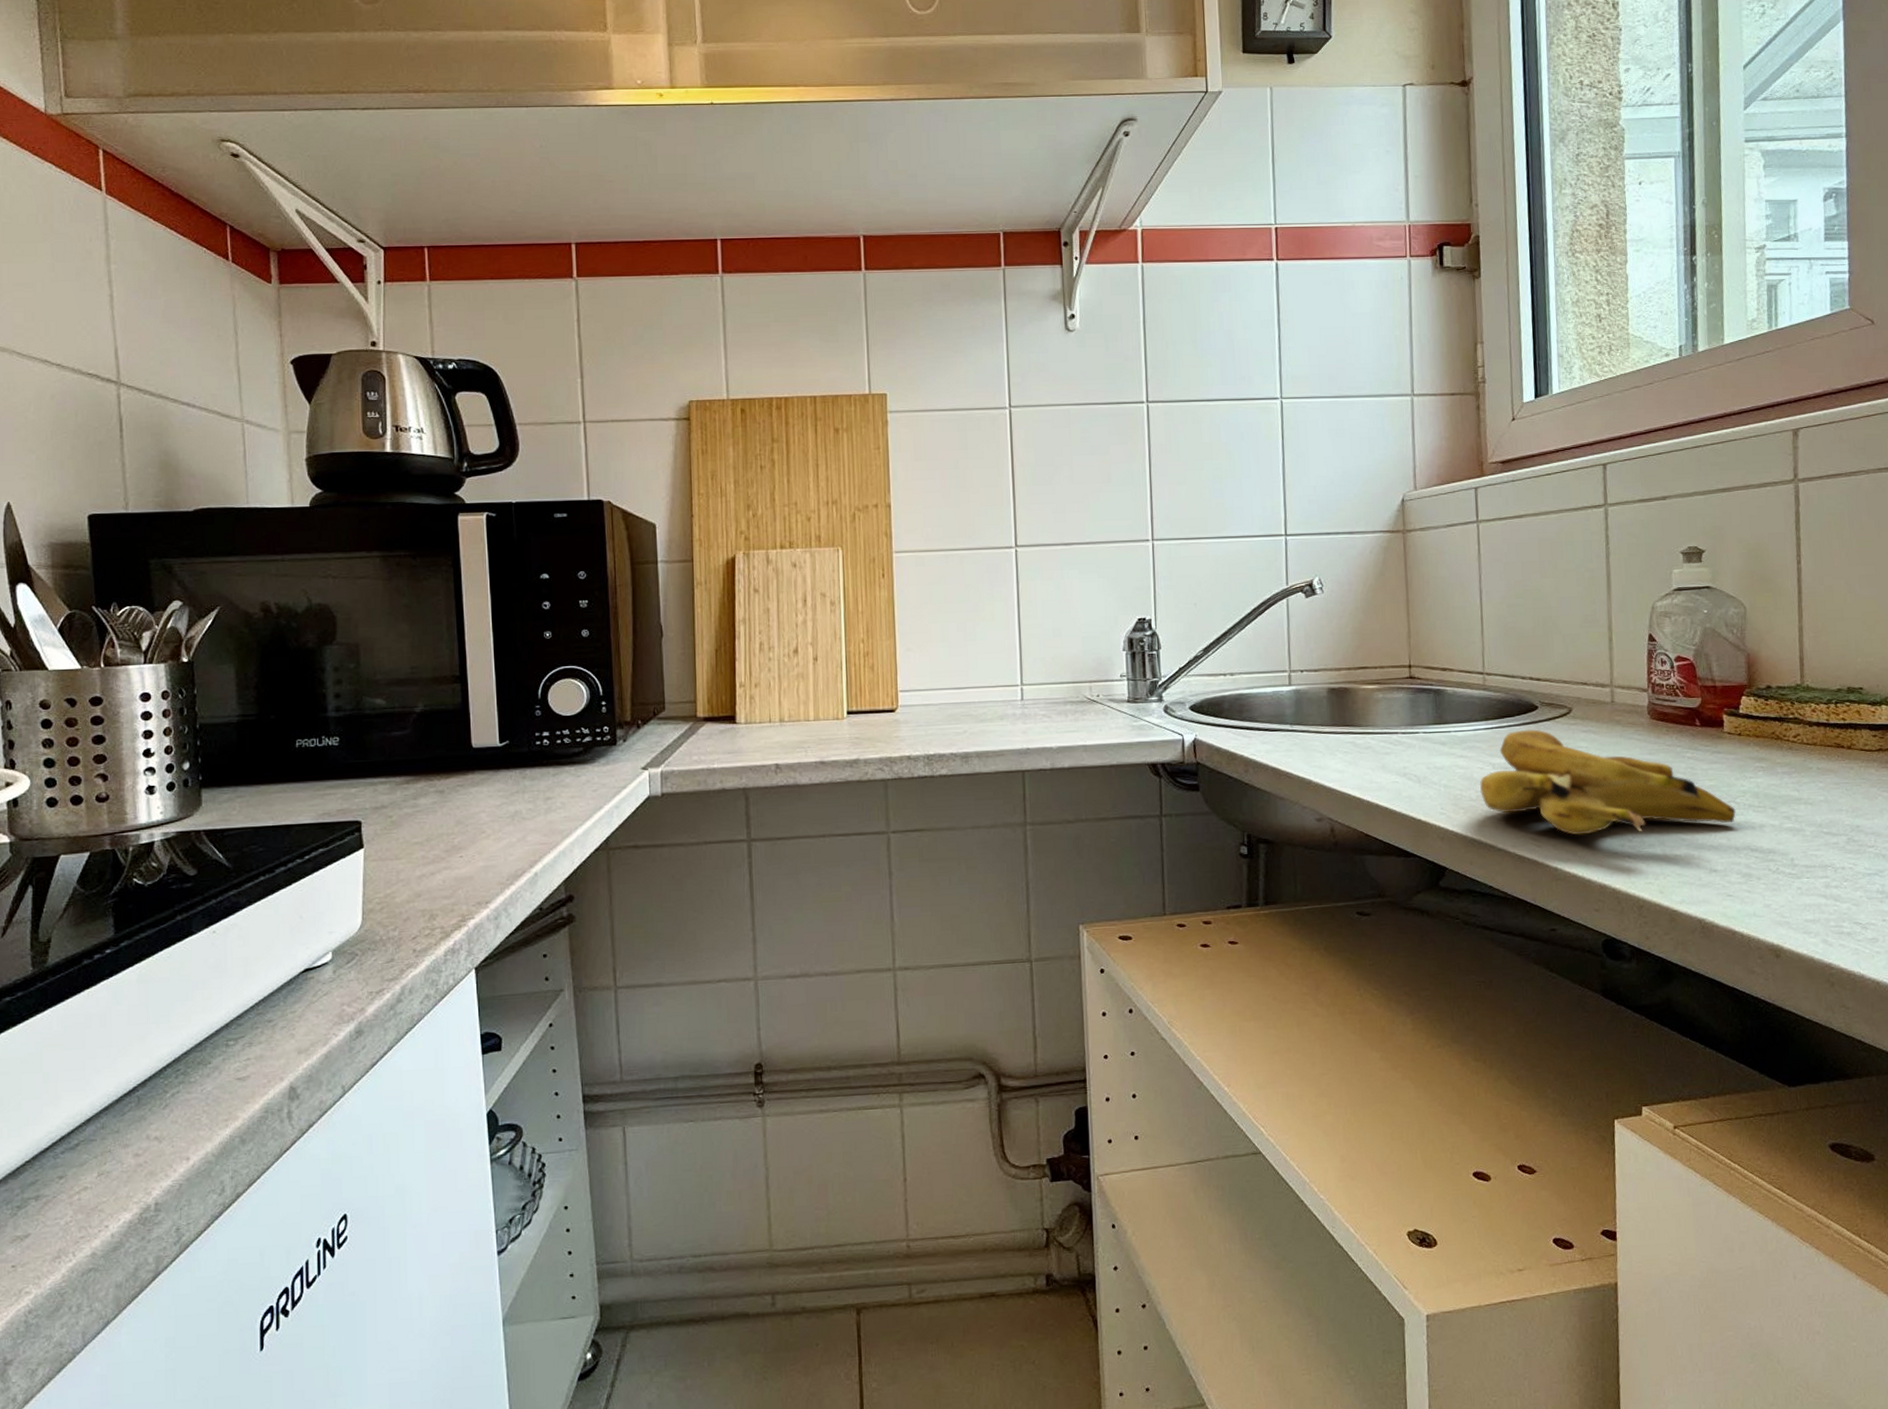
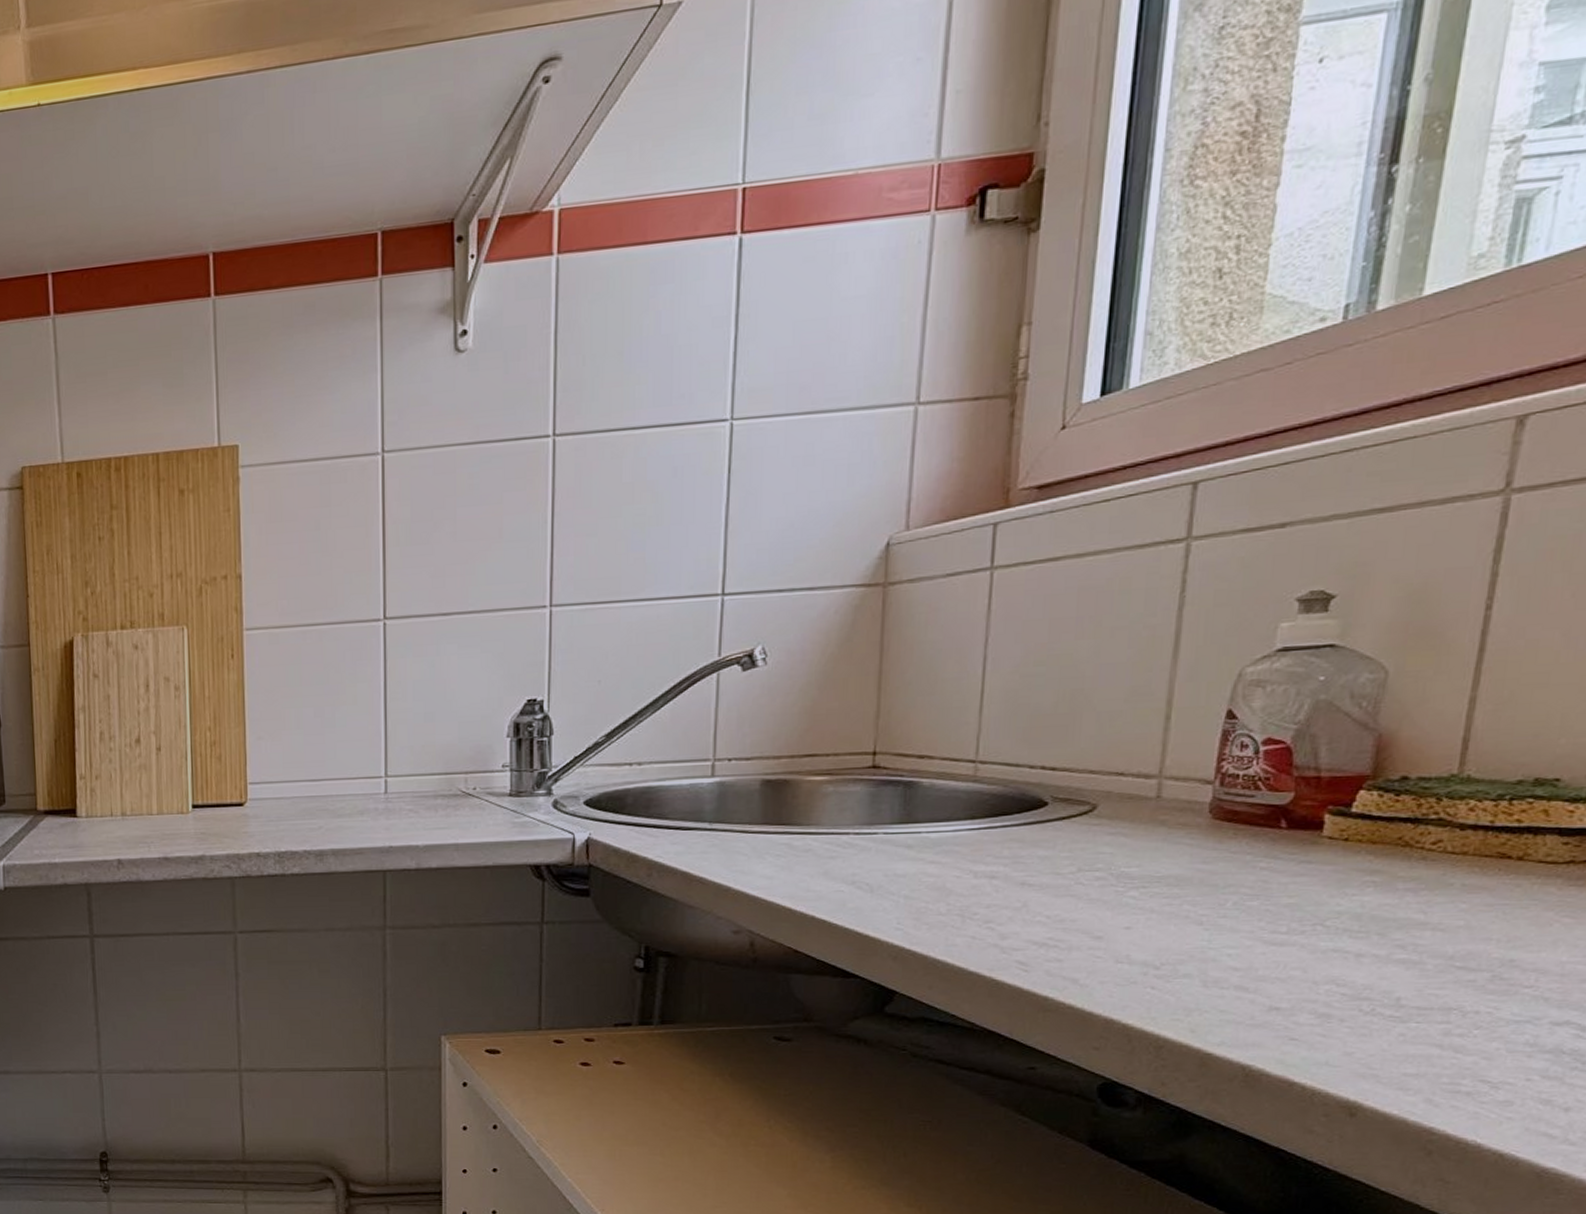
banana: present [1479,729,1736,836] -> none [952,830,1322,960]

